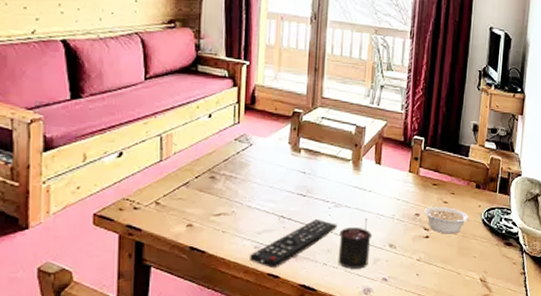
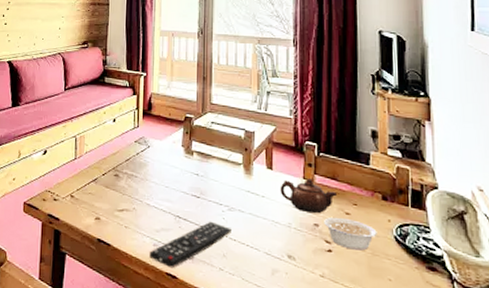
candle: present [338,219,373,269] -> none [234,225,269,279]
teapot: none [386,172,438,204] -> present [280,178,337,214]

